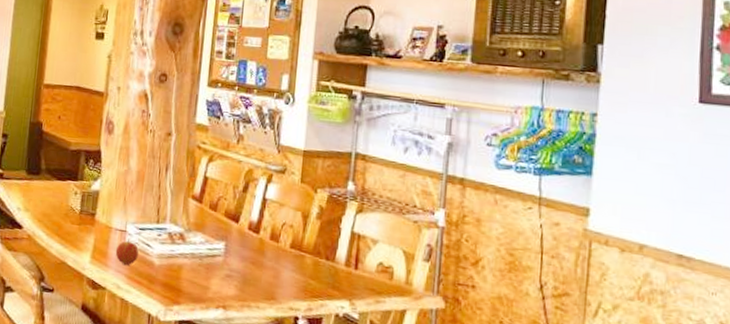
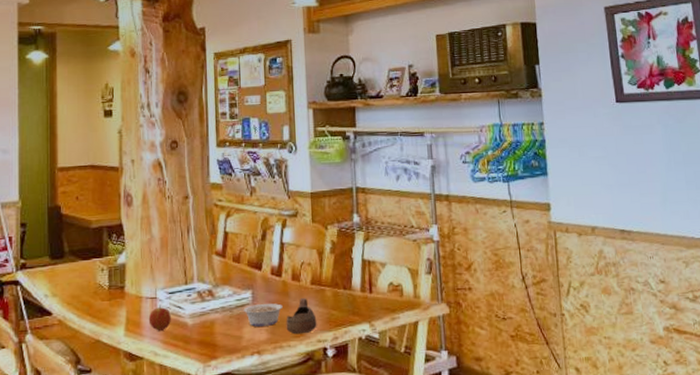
legume: none [206,257,256,283] -> present [235,303,283,327]
cup: none [257,260,292,299] -> present [286,298,317,335]

